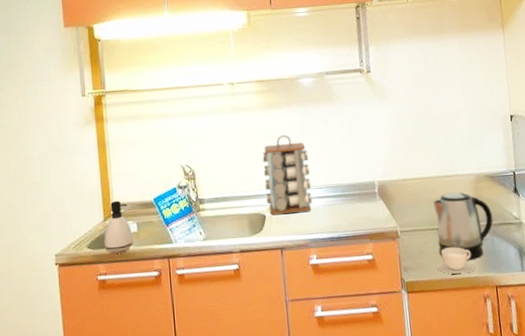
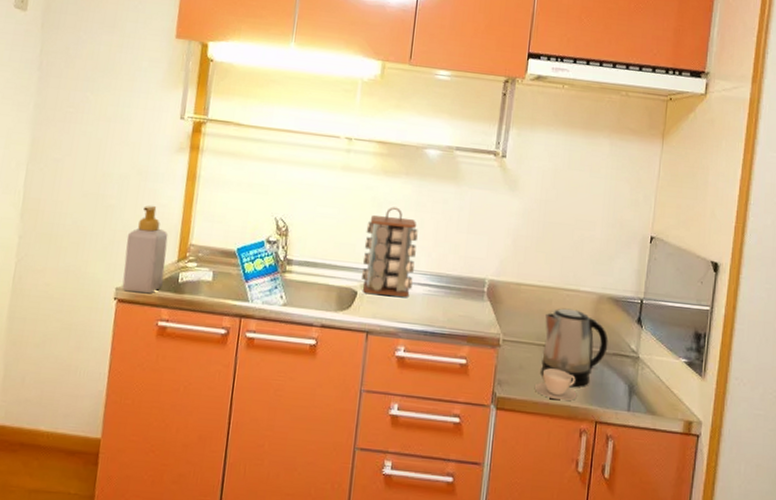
soap bottle: none [56,176,95,256] -> present [122,205,168,294]
soap dispenser: present [104,200,134,254] -> none [171,242,207,301]

